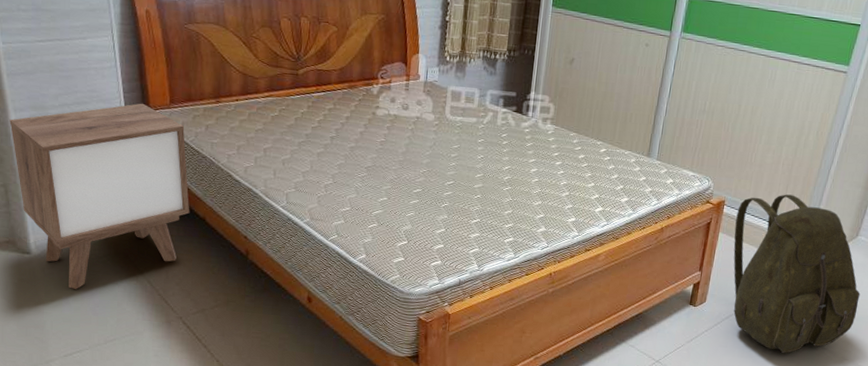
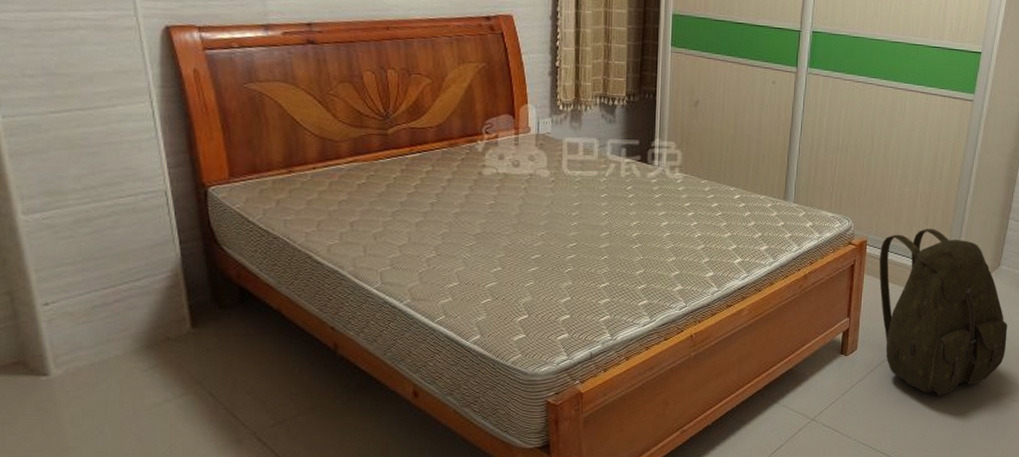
nightstand: present [9,103,190,289] -> none [14,179,261,413]

